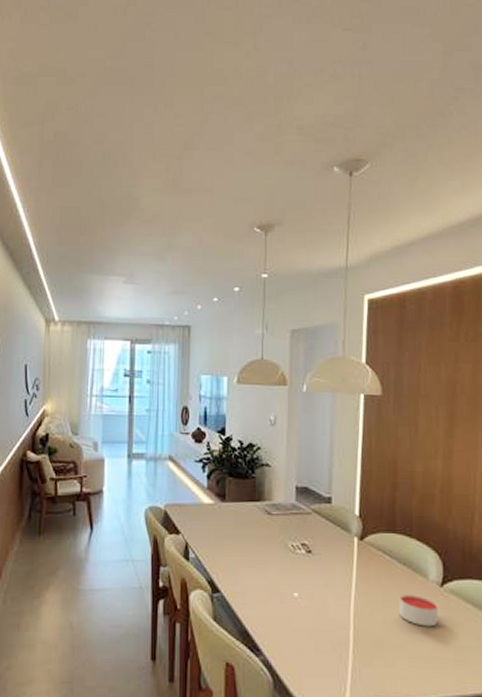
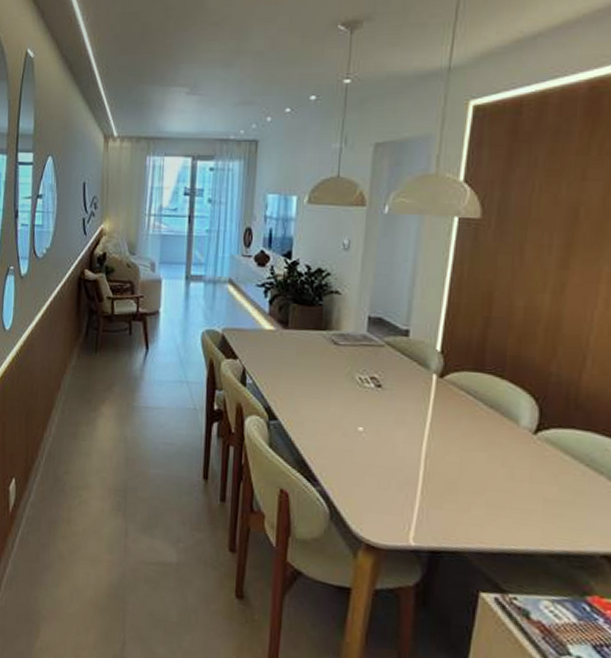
candle: present [399,595,439,627] -> none [480,439,529,476]

